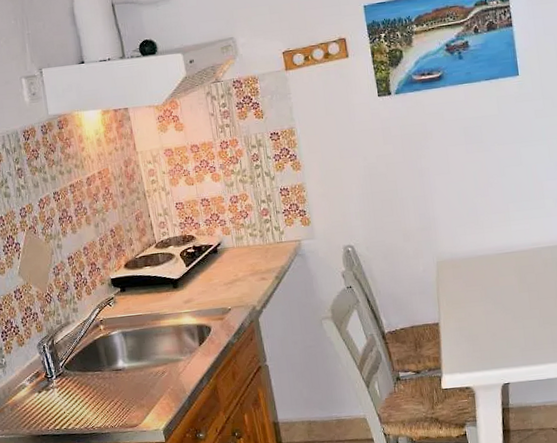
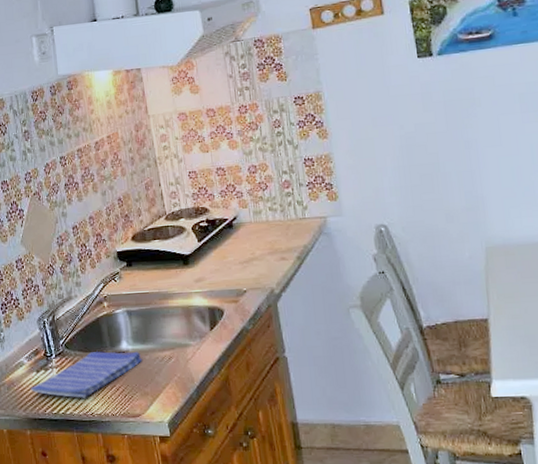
dish towel: none [32,368,138,414] -> present [30,351,142,398]

